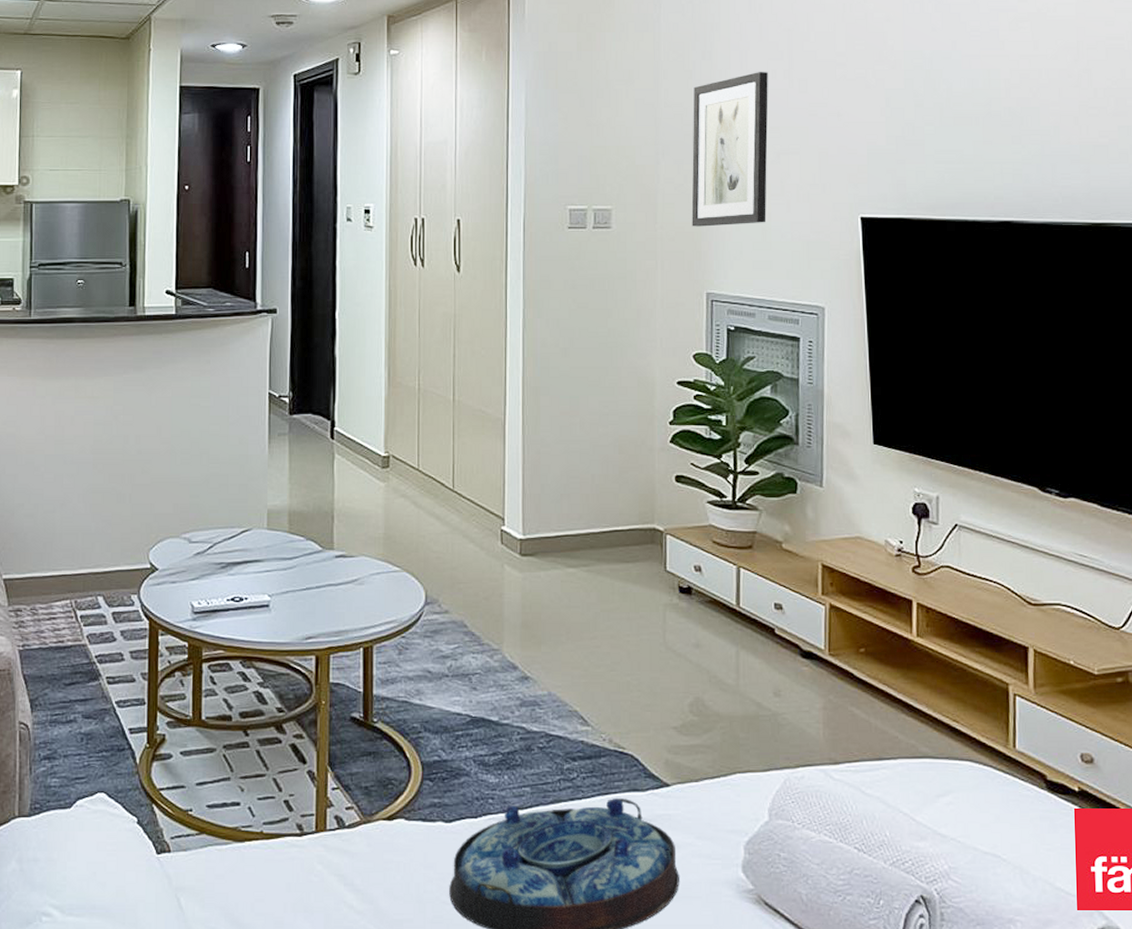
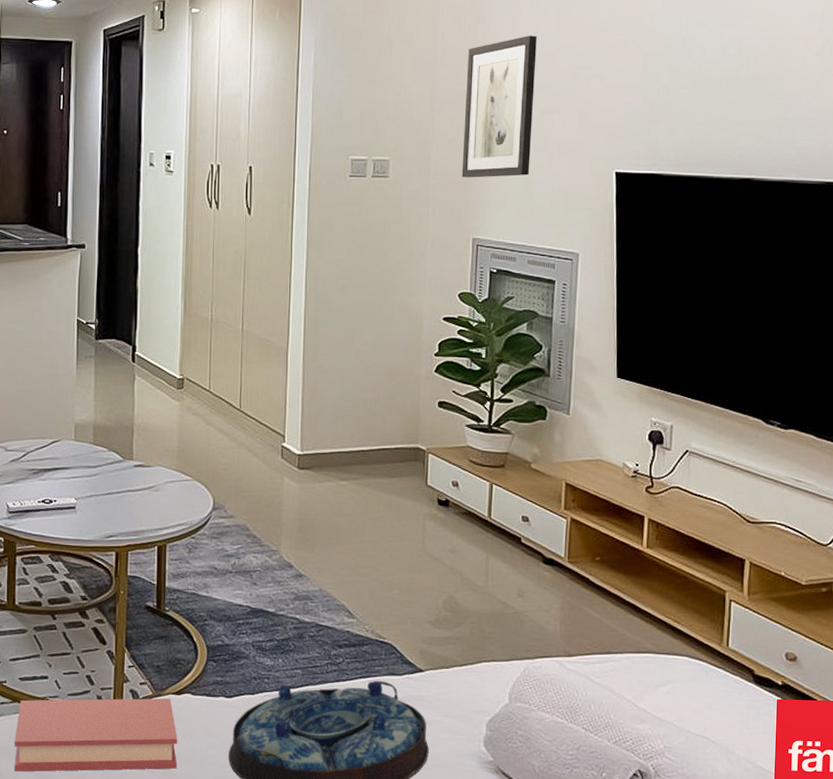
book: none [202,824,390,917] -> present [14,698,177,772]

